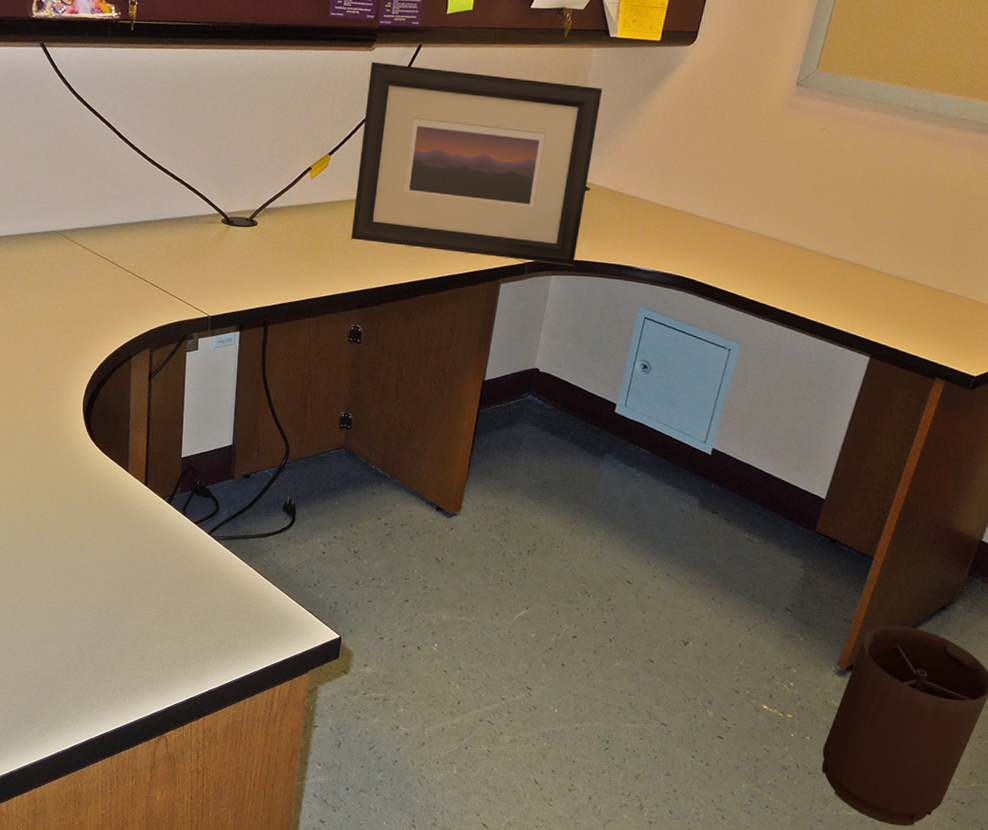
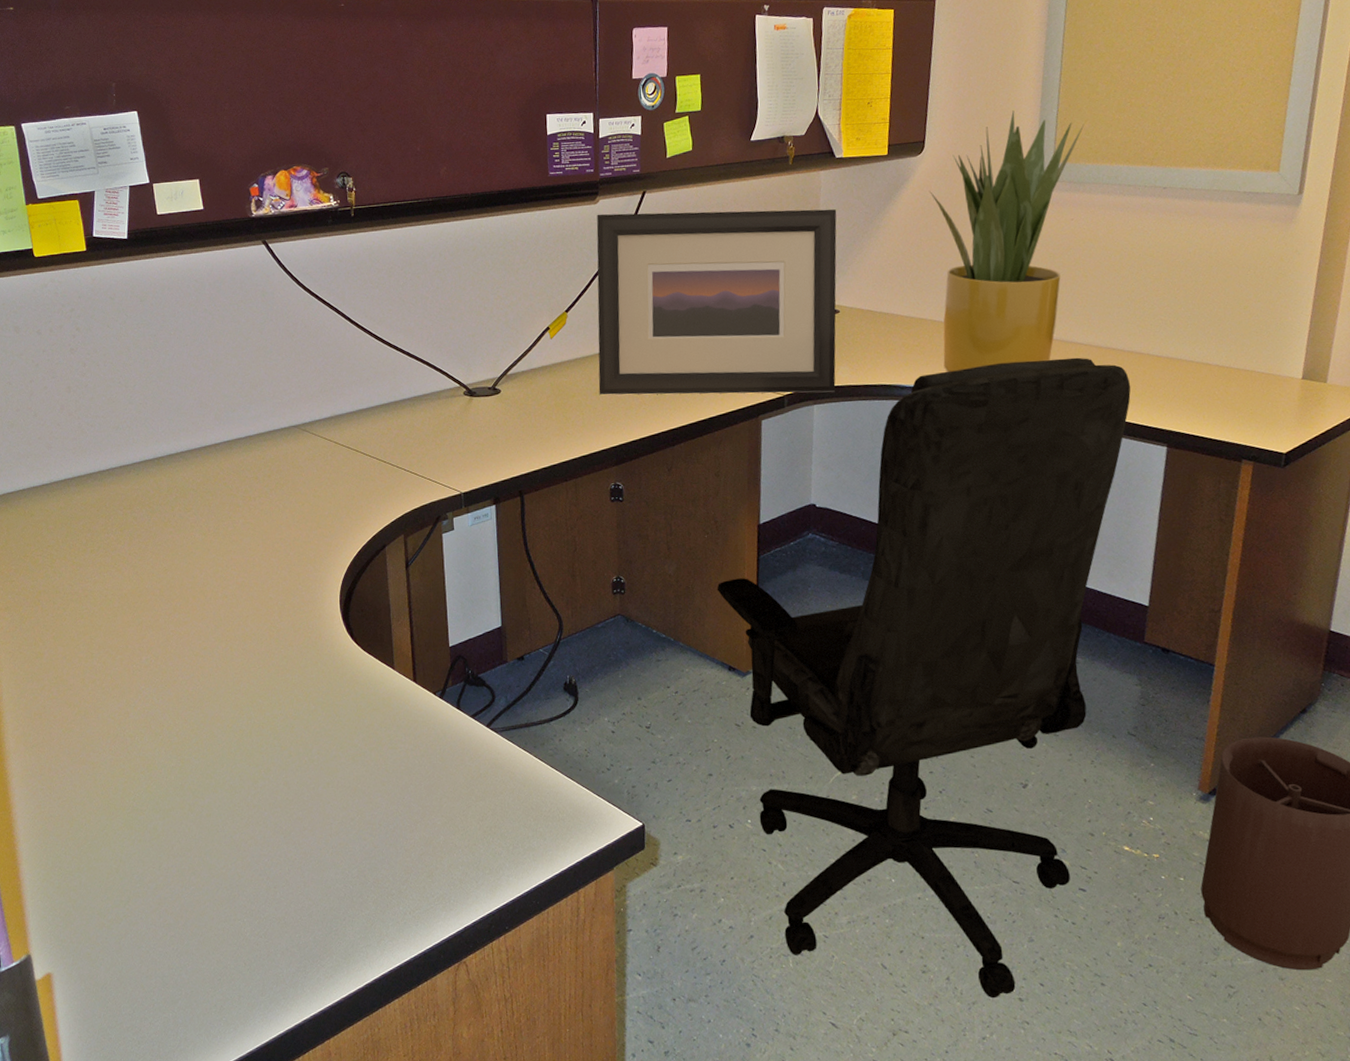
office chair: none [436,258,848,819] -> present [717,357,1131,999]
planter: none [679,13,853,262] -> present [930,110,1085,372]

